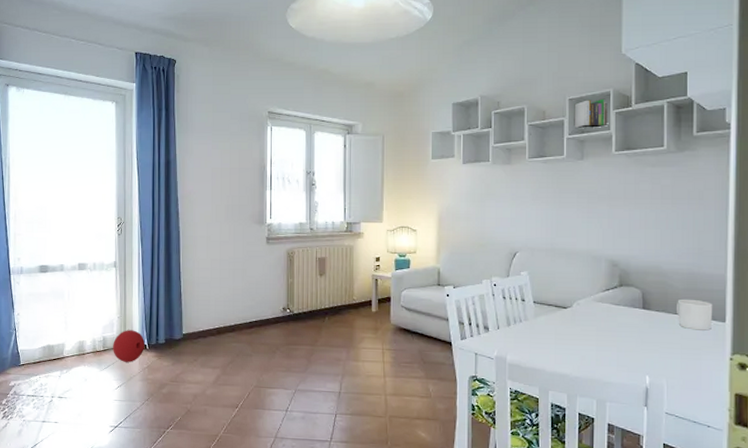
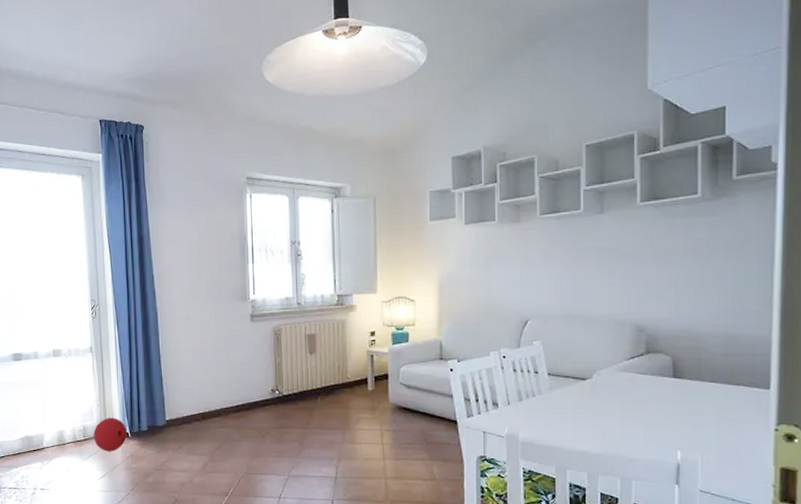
books: present [574,98,608,128] -> none [592,142,631,178]
mug: present [677,299,713,331] -> none [713,364,756,399]

